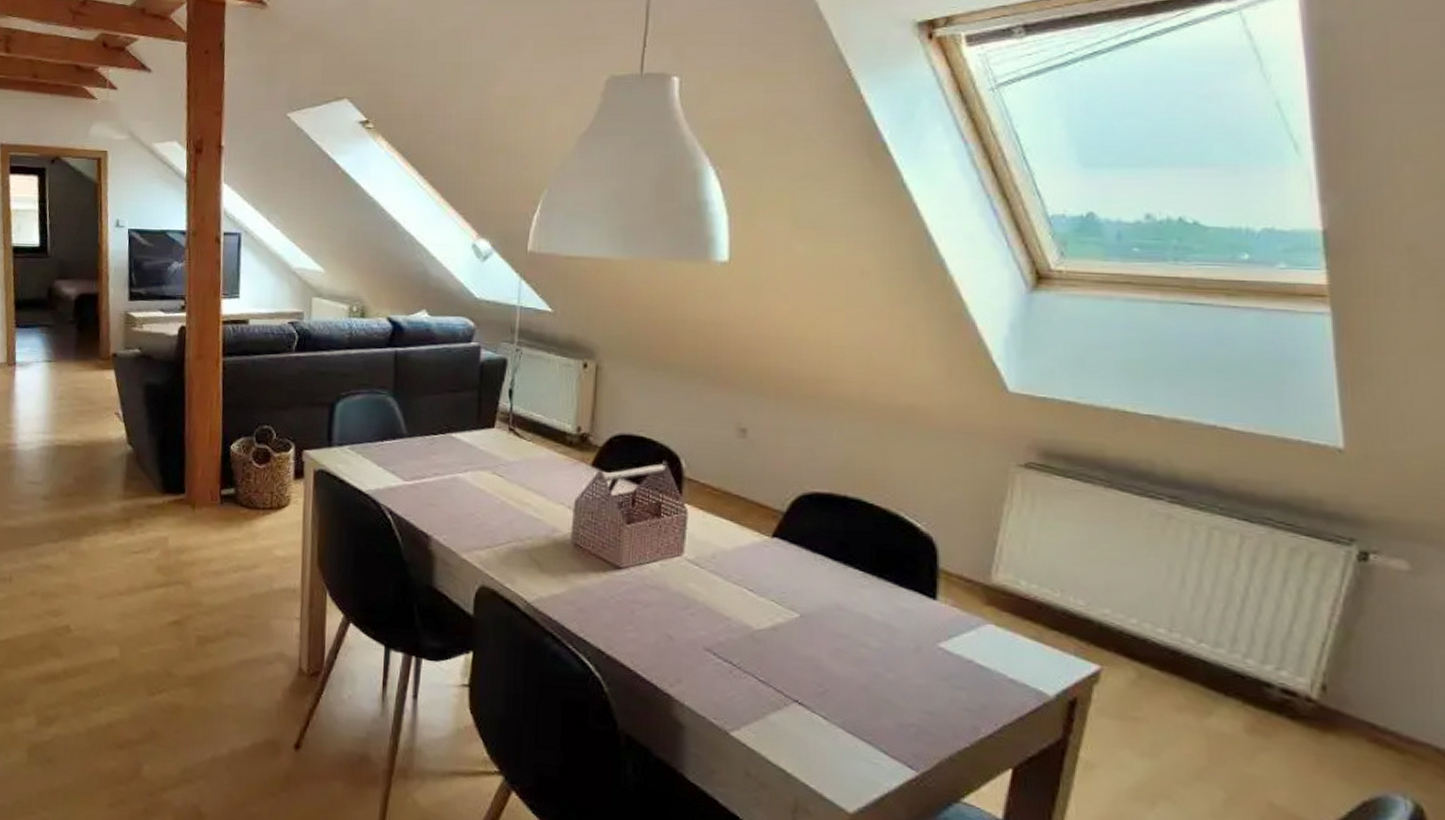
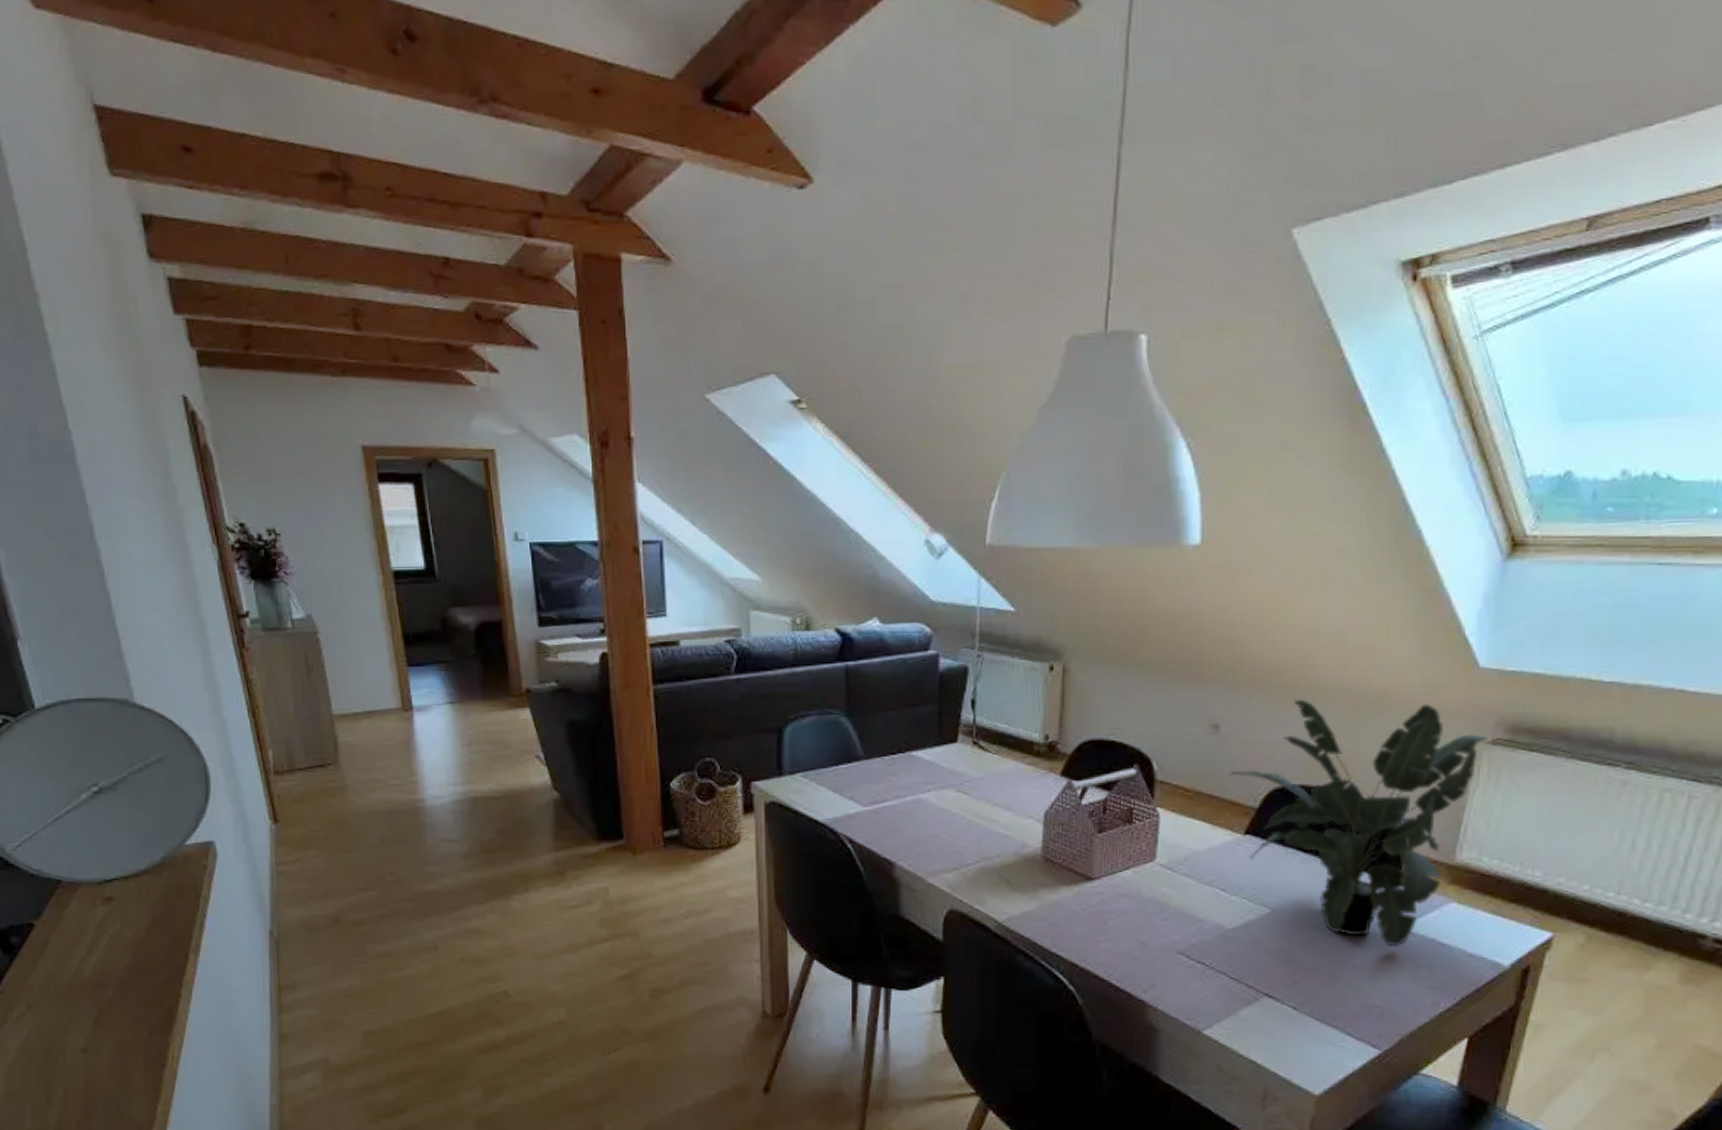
potted plant: none [755,411,1019,665] -> present [1228,700,1487,947]

